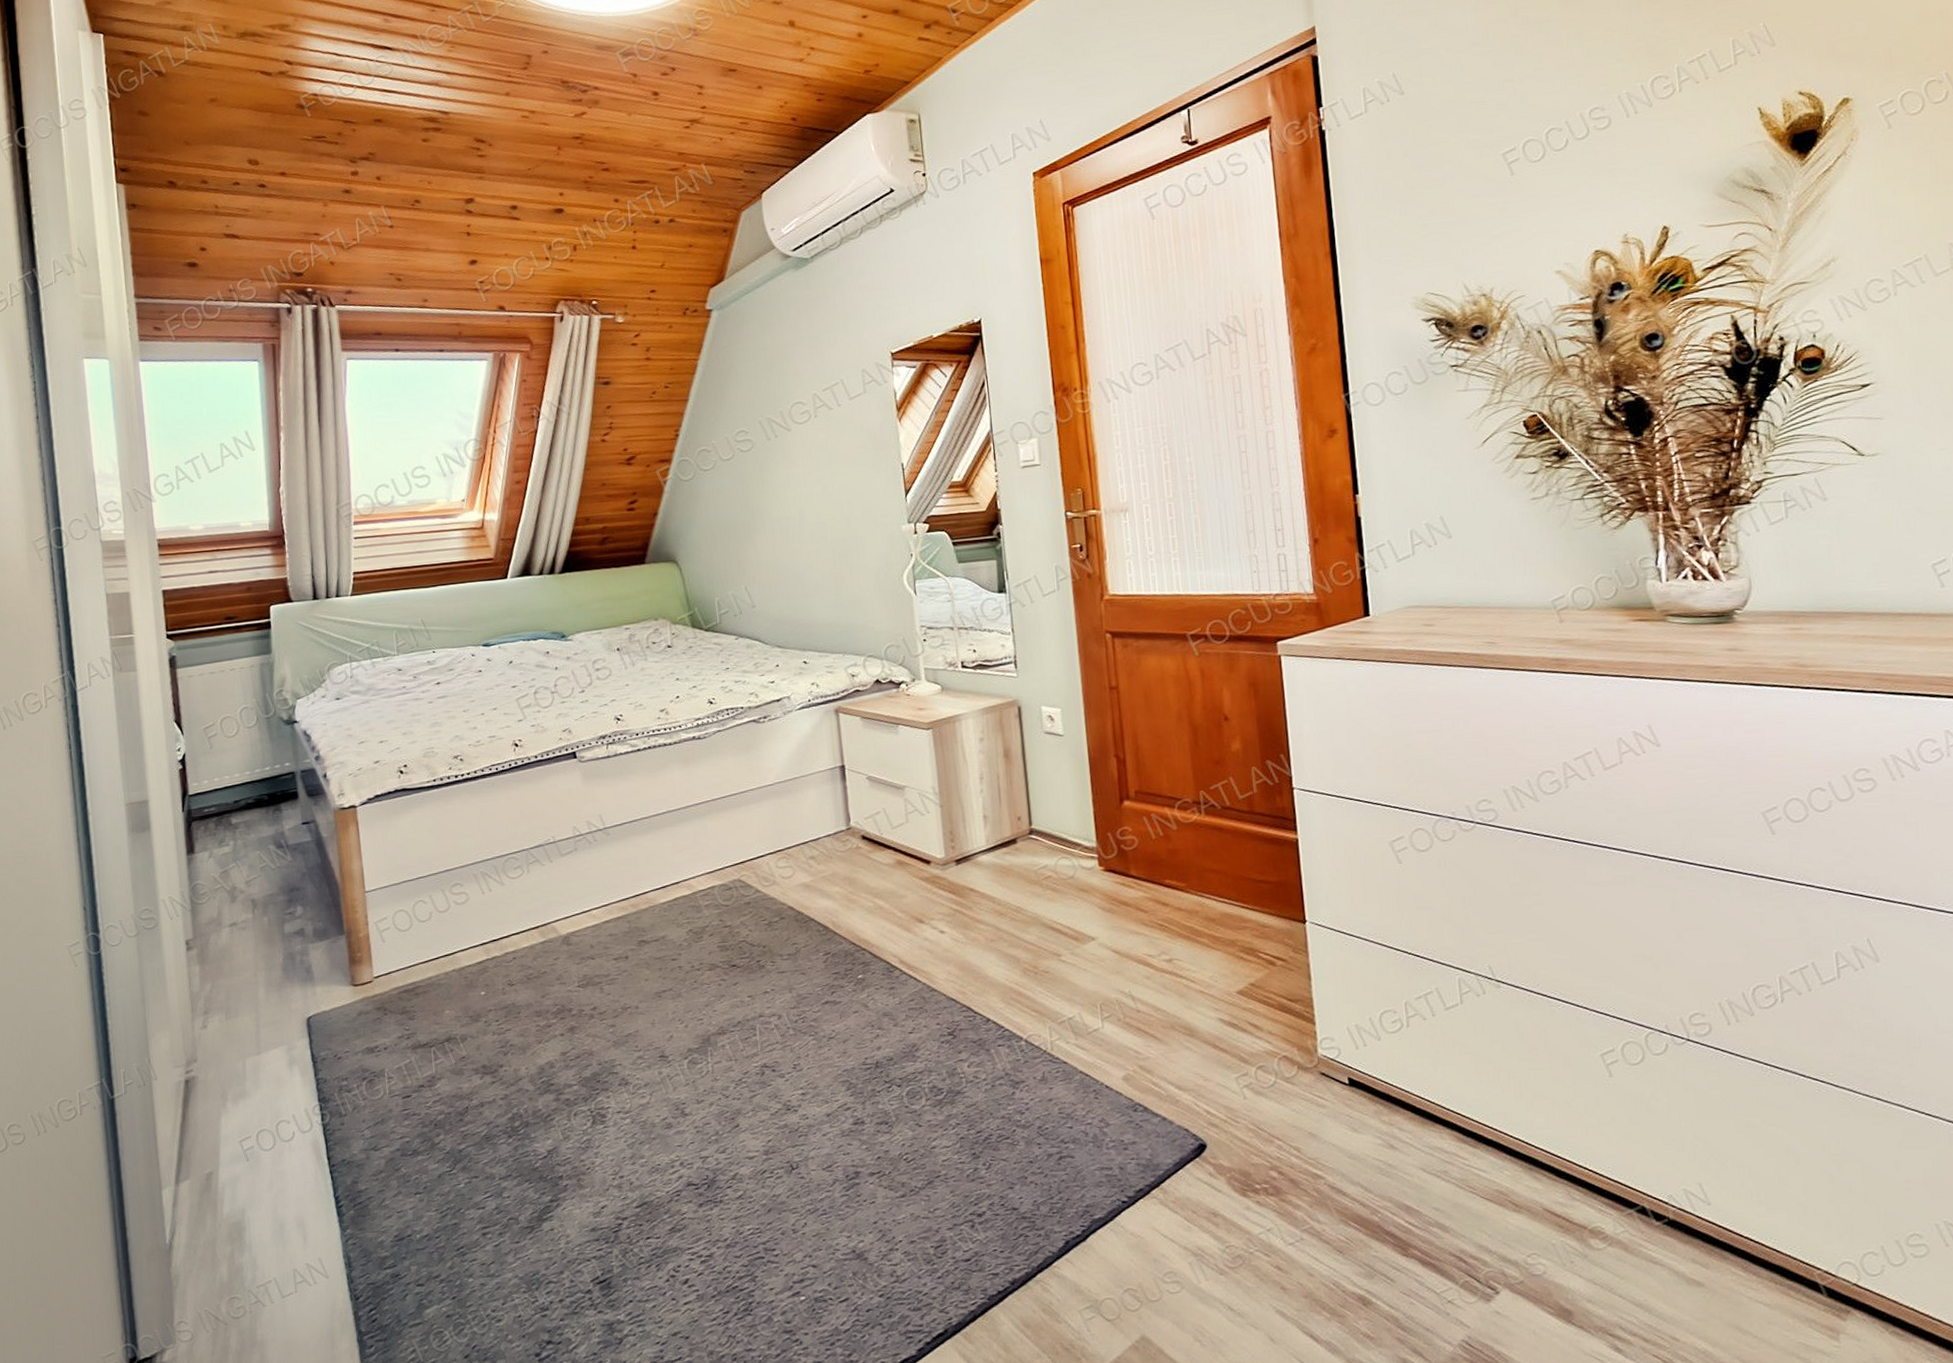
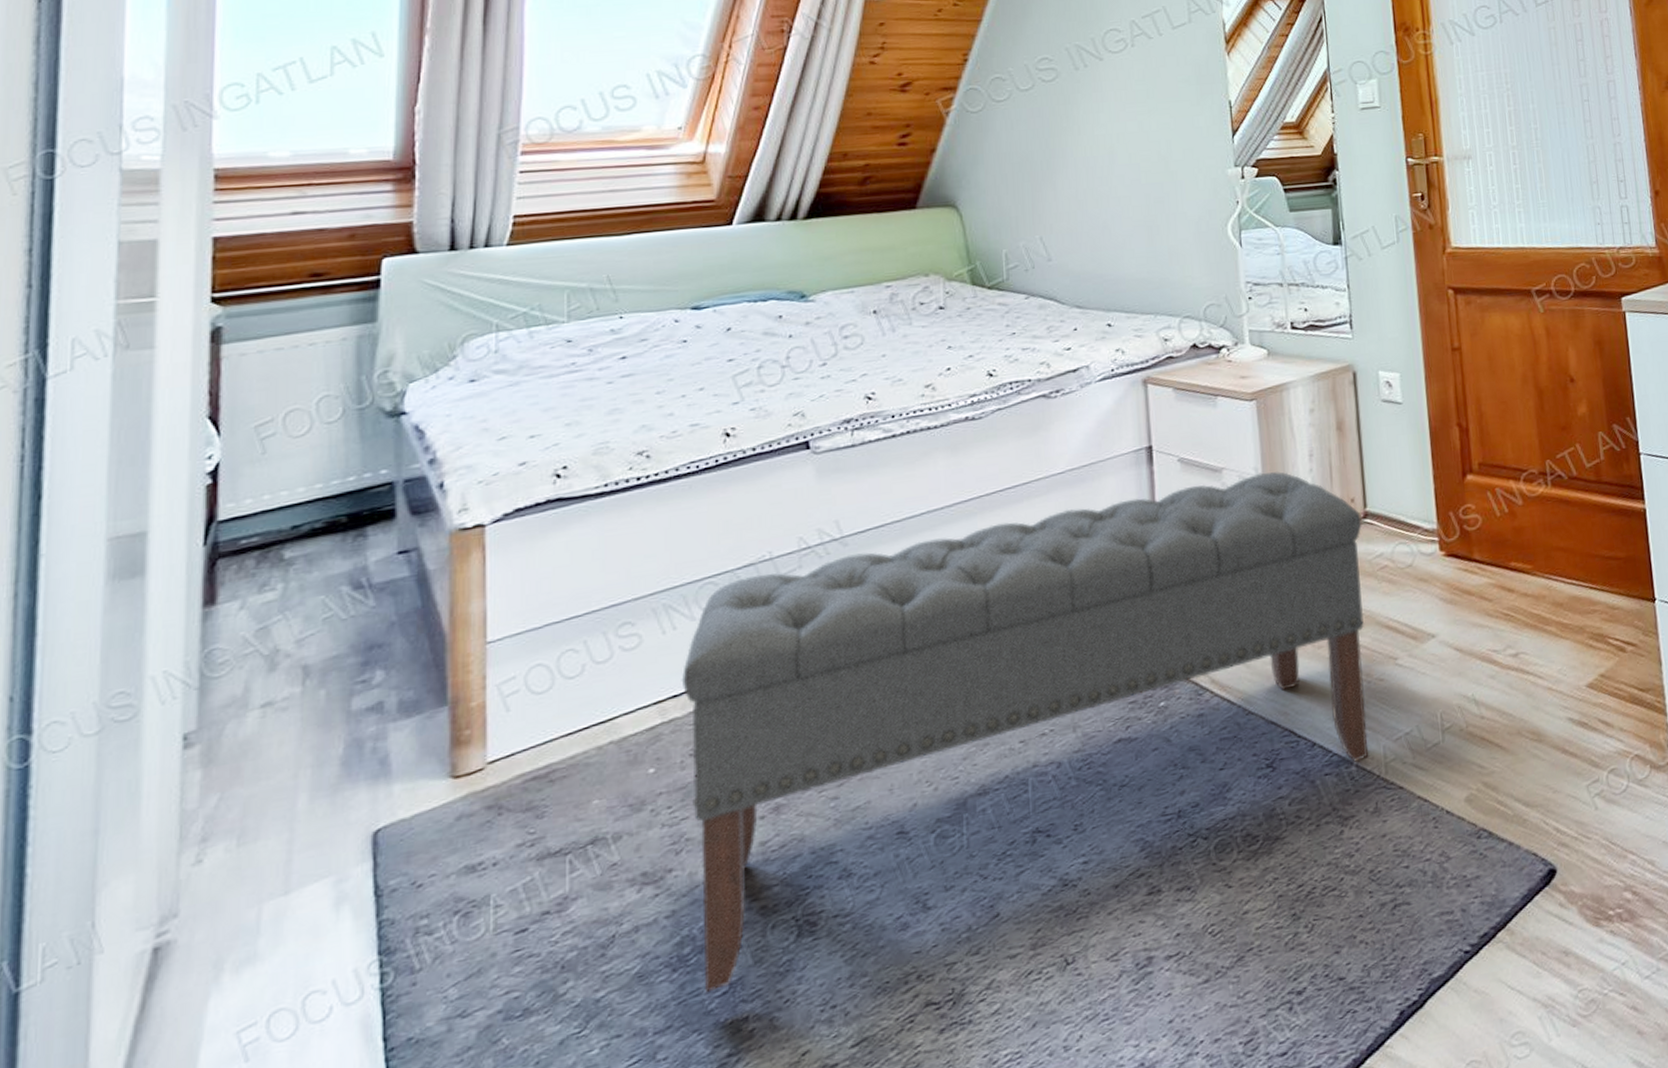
bench: none [498,791,1037,1155] -> present [681,471,1369,993]

